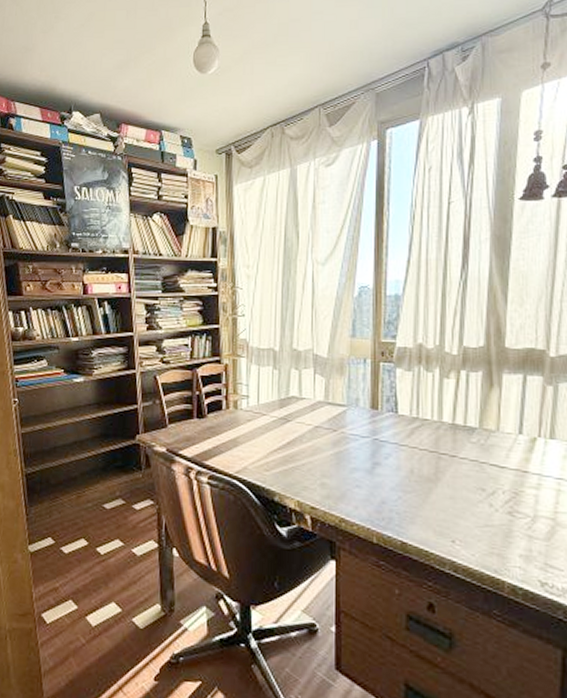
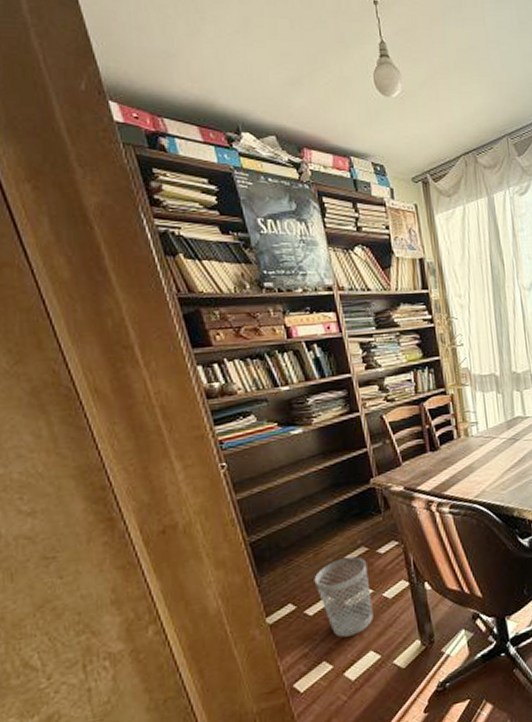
wastebasket: none [73,506,122,583] -> present [314,556,374,638]

